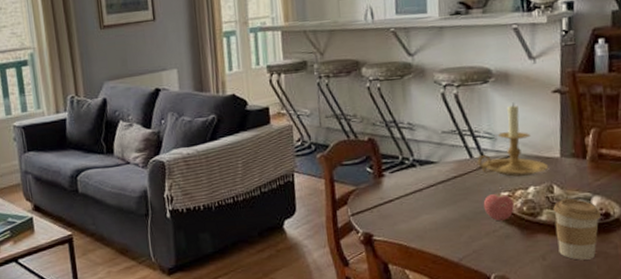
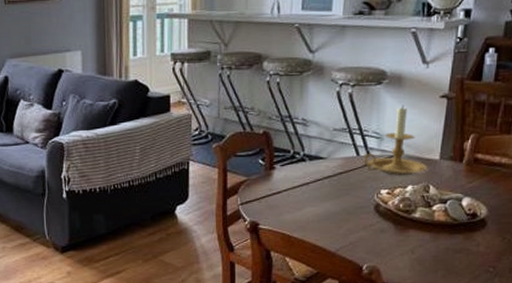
apple: present [483,192,514,221] -> none [364,190,392,217]
coffee cup: present [553,198,601,260] -> none [426,198,469,255]

